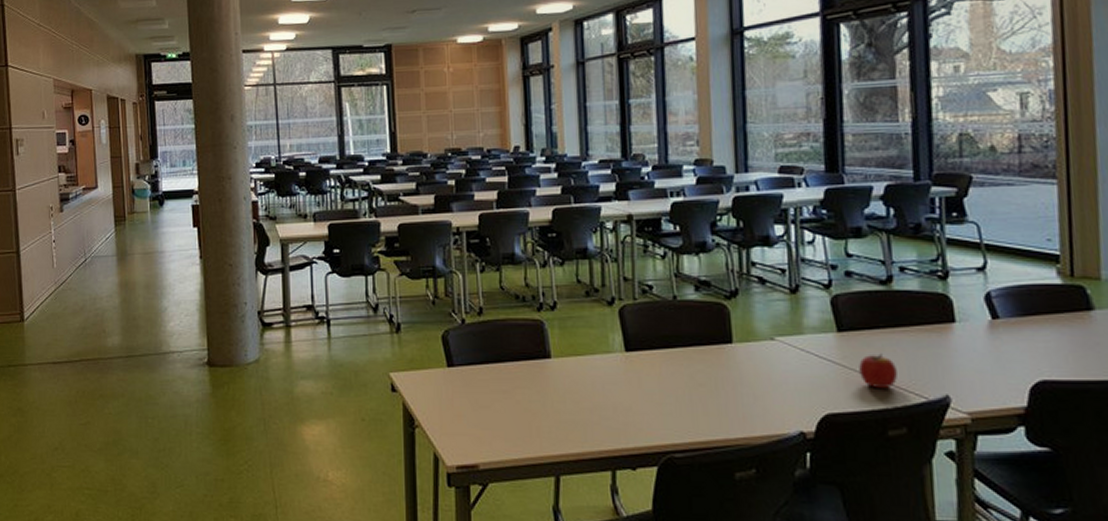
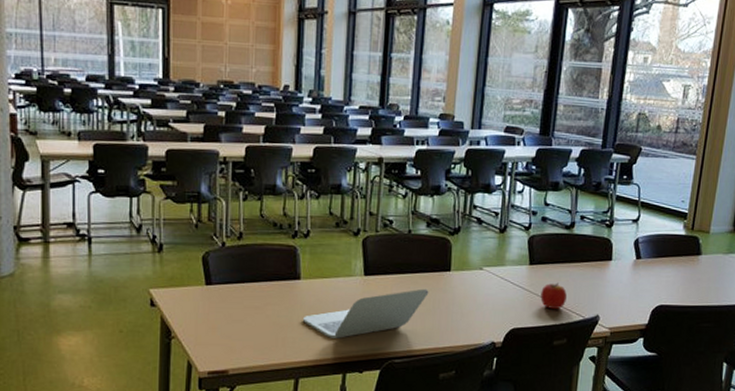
laptop: none [558,365,708,427] -> present [303,288,429,338]

